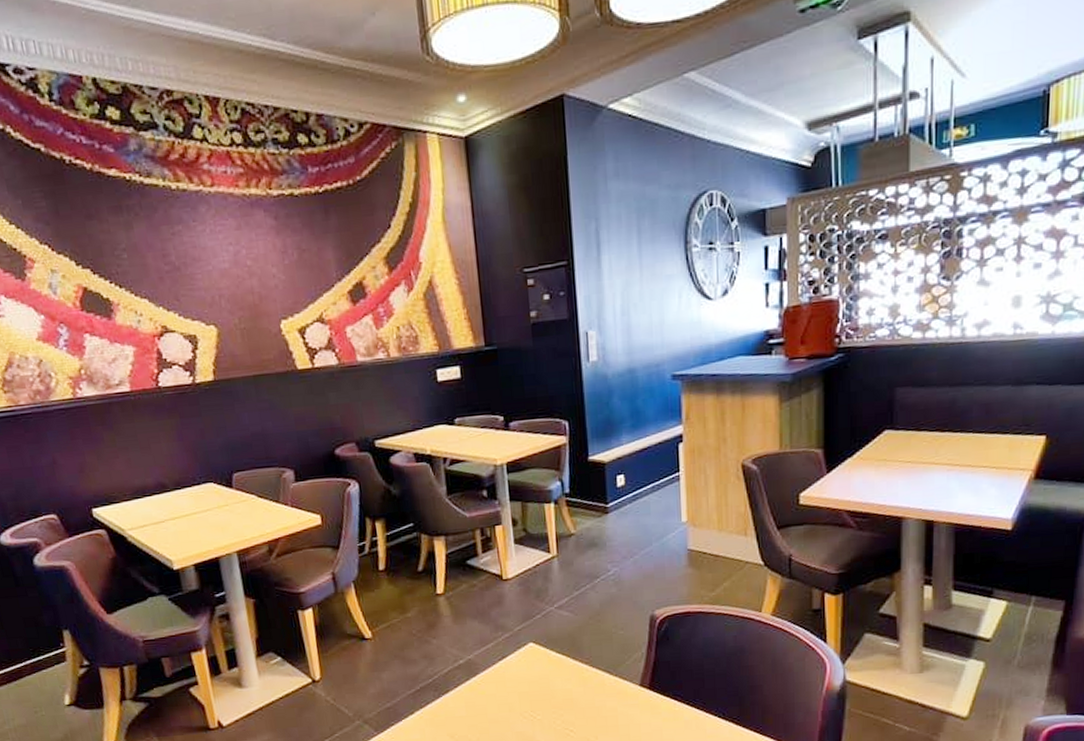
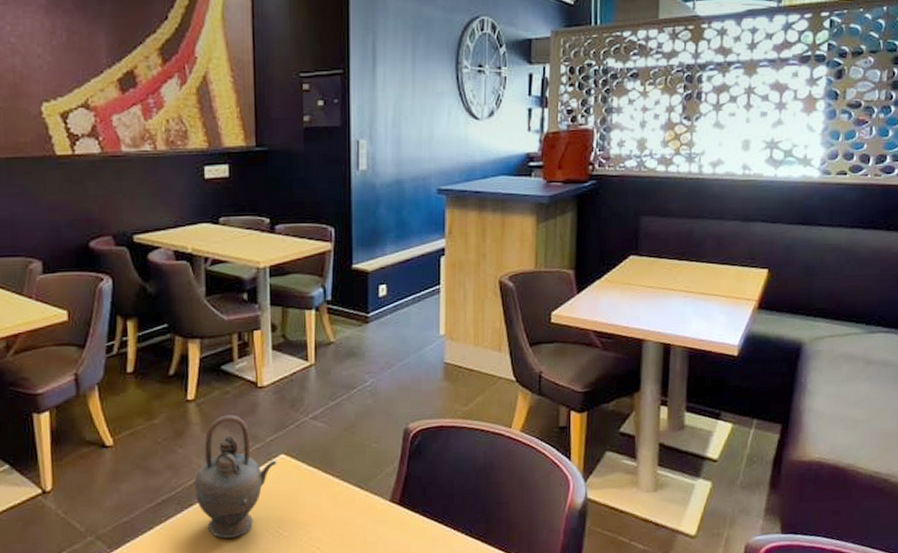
teapot: none [449,606,526,722] -> present [194,414,277,539]

